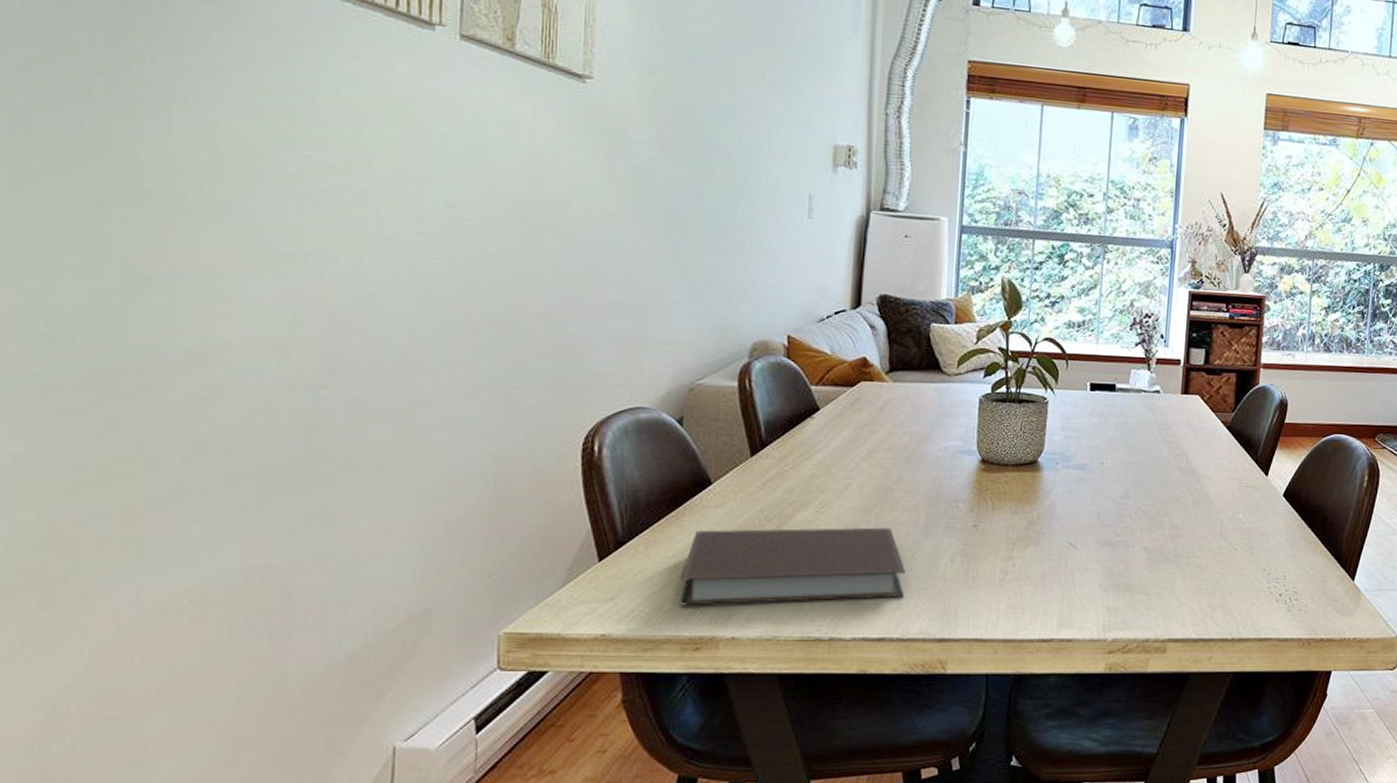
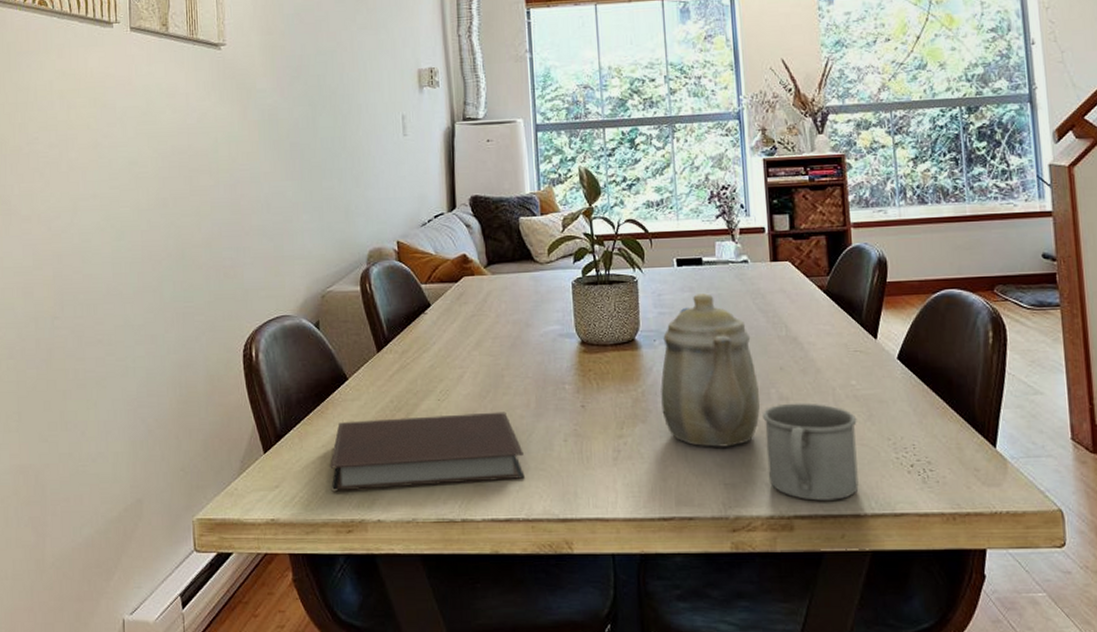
teapot: none [1055,420,1153,572] -> present [660,293,760,447]
mug: none [1149,532,1239,625] -> present [763,403,859,501]

